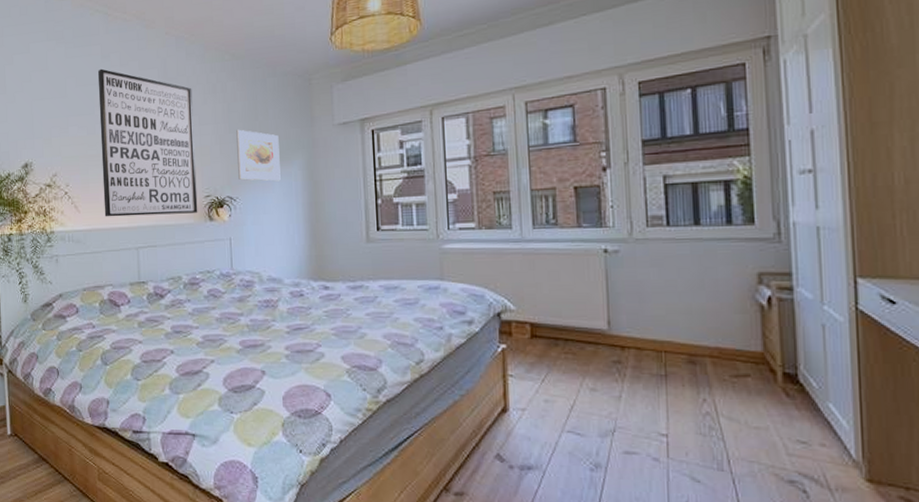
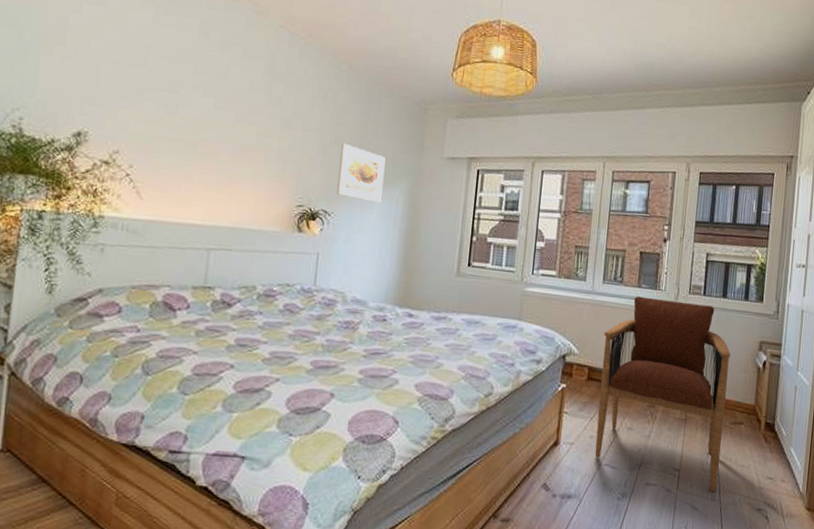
wall art: present [97,68,198,217] -> none [173,45,301,222]
armchair: none [543,237,723,461] -> present [594,296,731,492]

